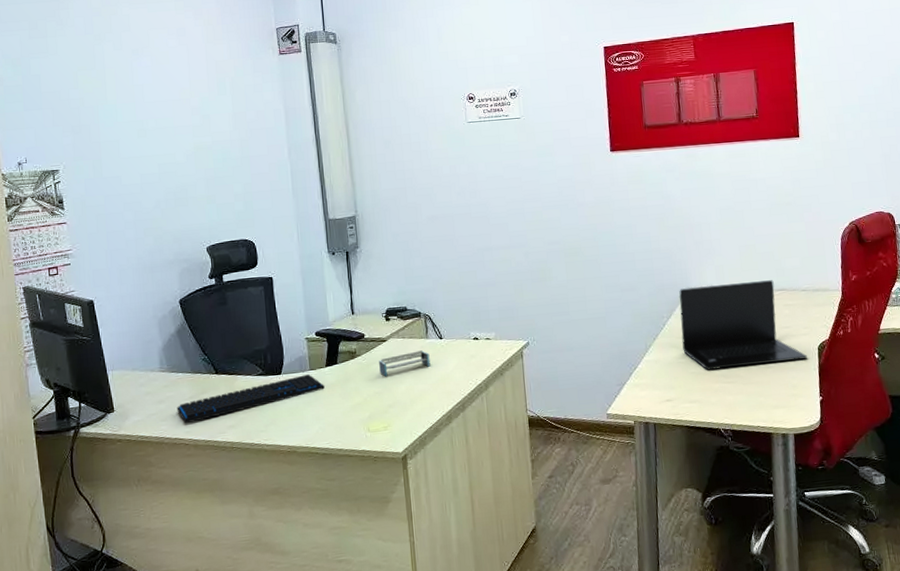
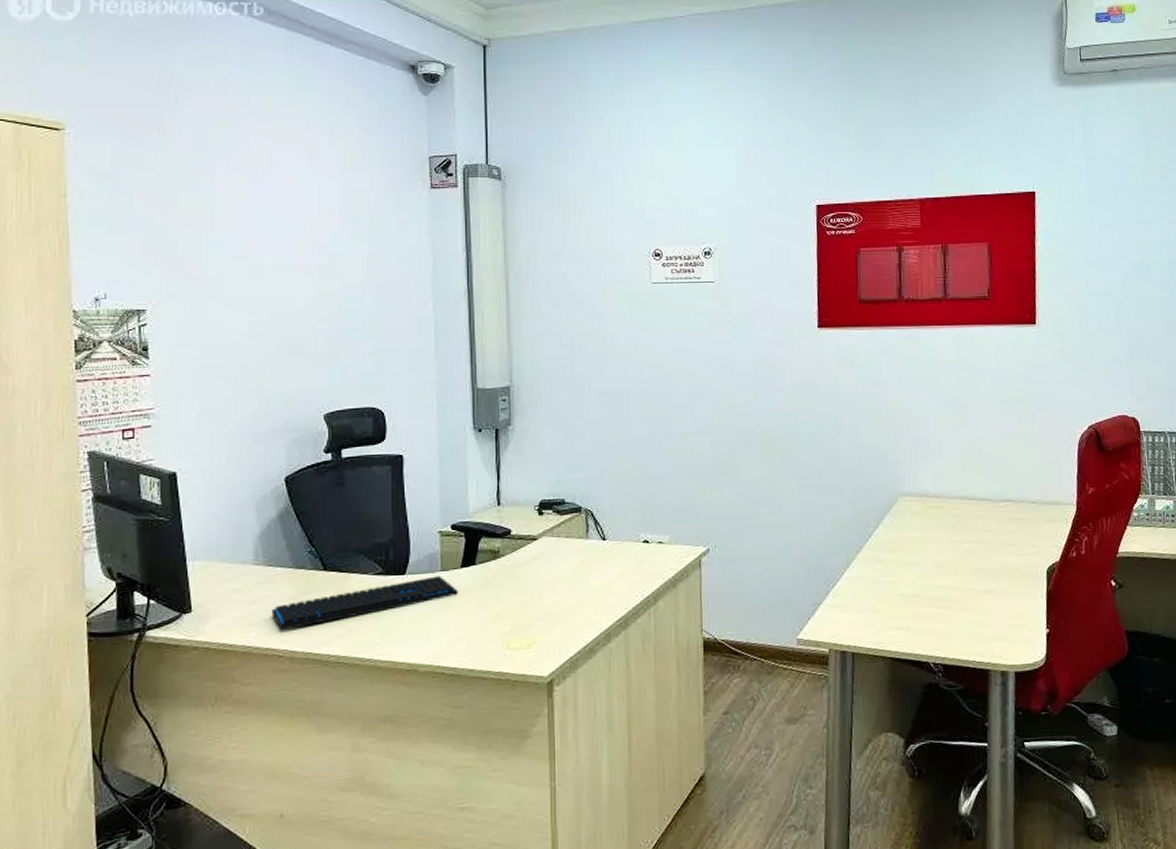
shelf: present [379,350,431,377] -> none [527,553,589,583]
laptop: present [678,280,808,370] -> none [888,488,1035,592]

